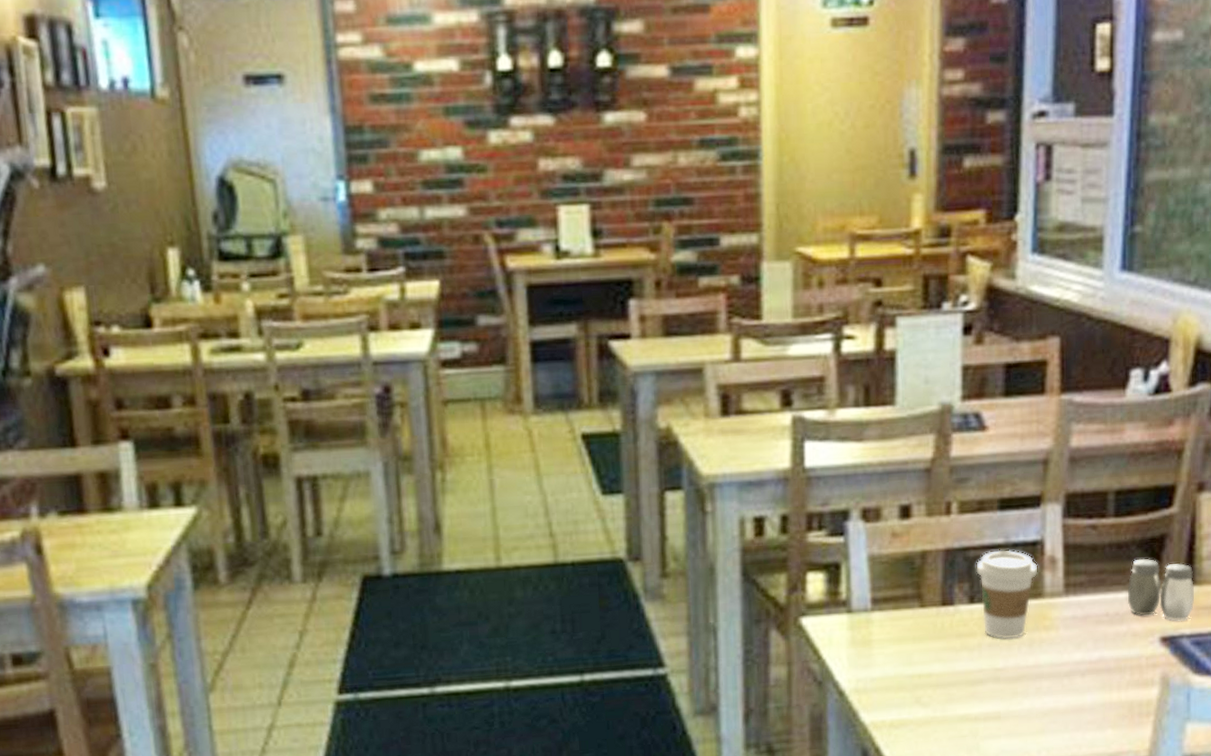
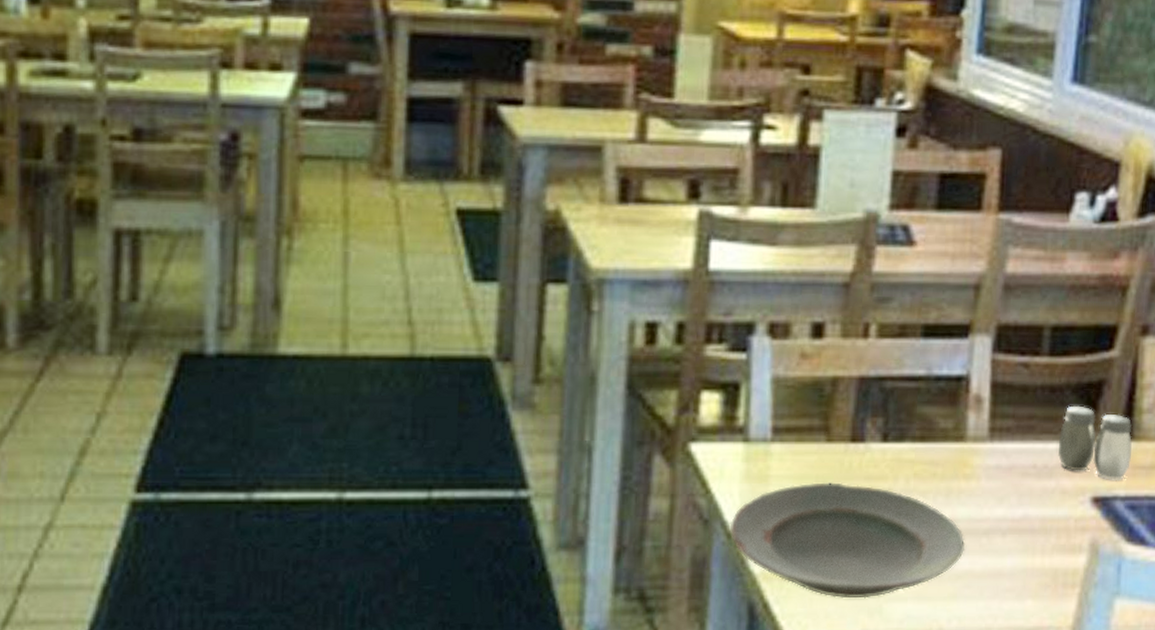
plate: none [840,641,1050,740] -> present [729,482,966,599]
coffee cup: present [976,549,1038,640] -> none [892,383,962,486]

